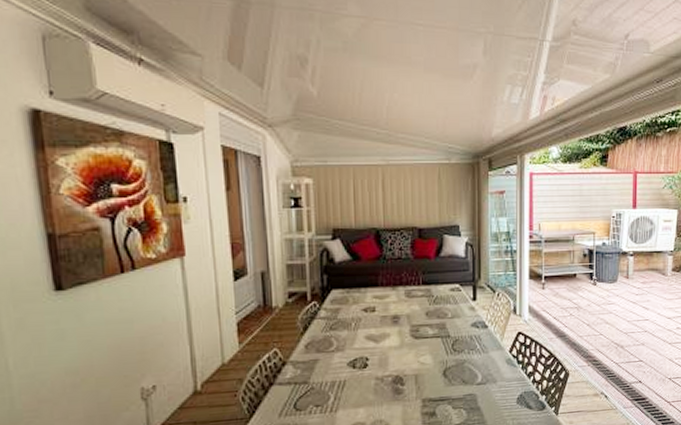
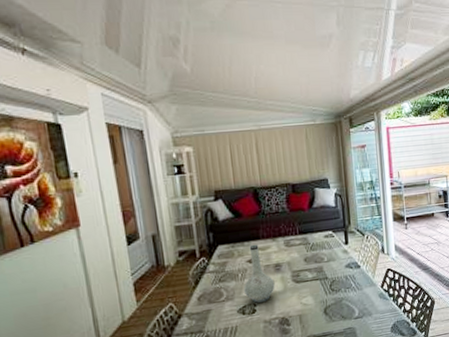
vase: none [357,291,391,357] -> present [244,244,275,303]

